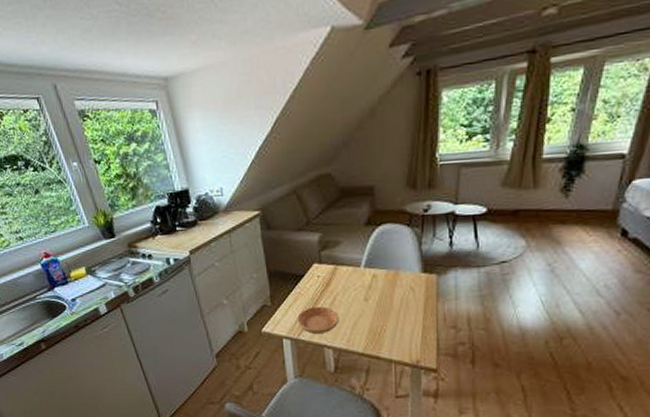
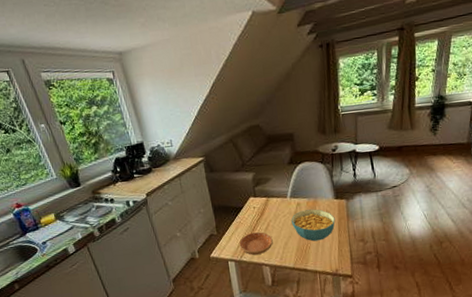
cereal bowl: none [363,283,421,324] -> present [291,209,335,242]

